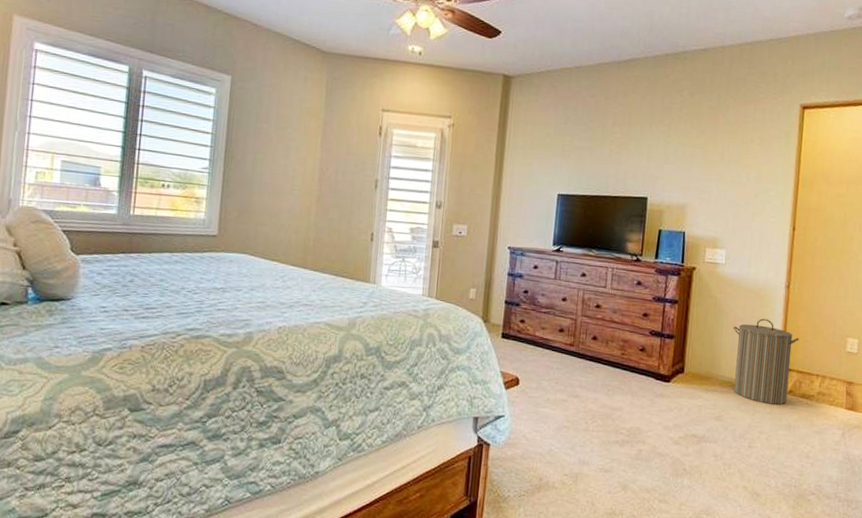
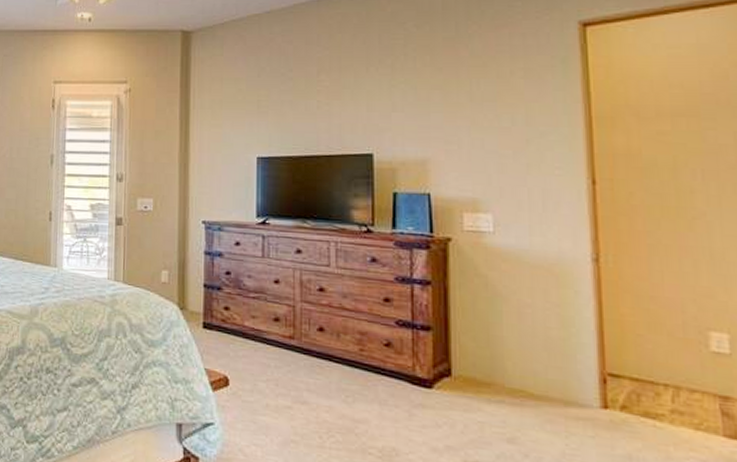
laundry hamper: present [733,318,799,405] -> none [517,304,627,426]

